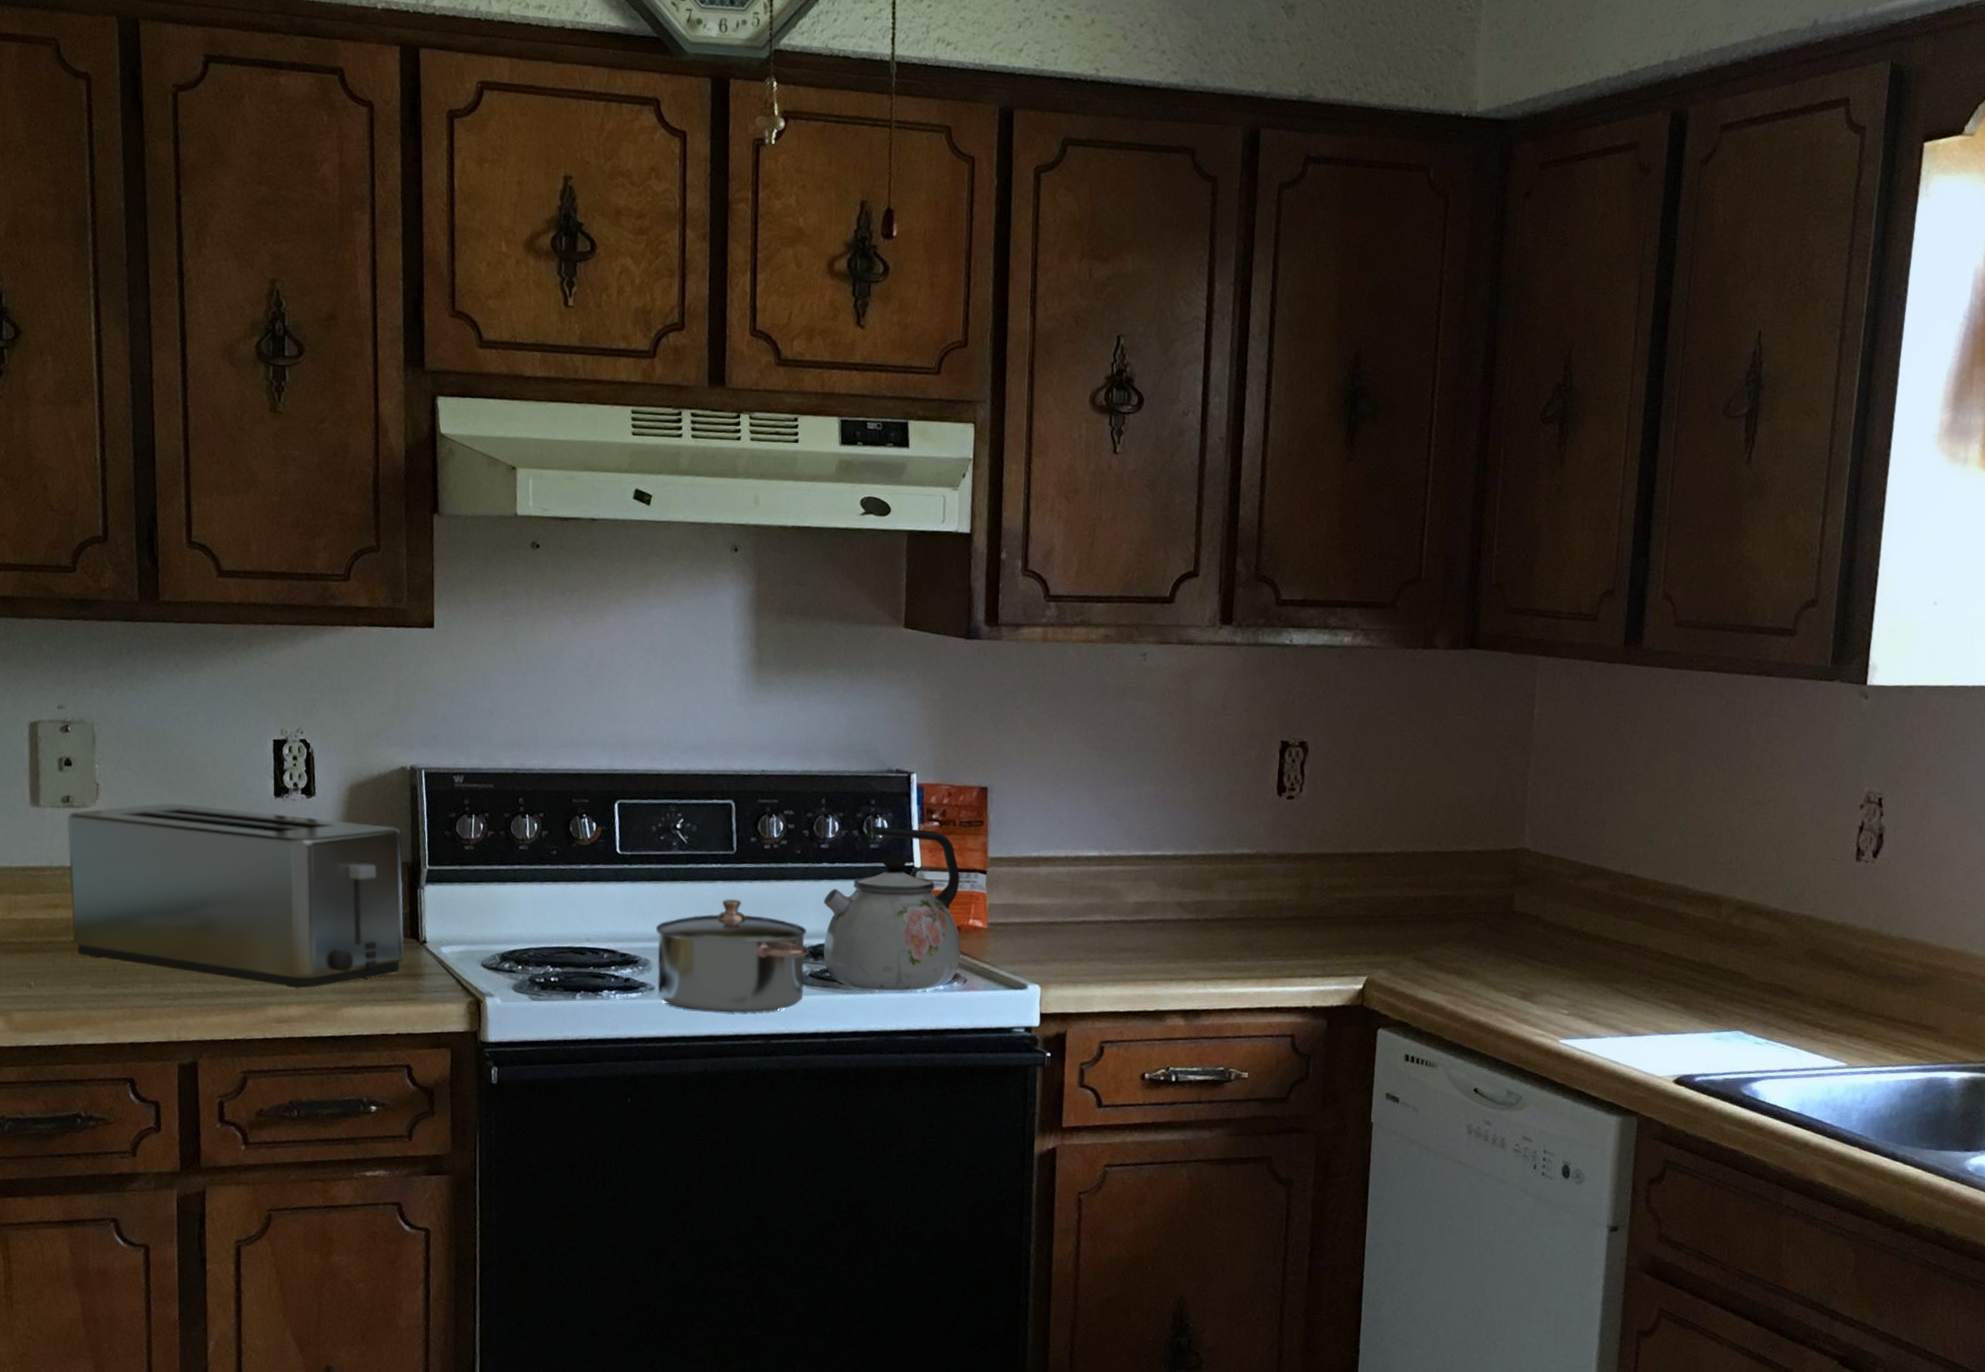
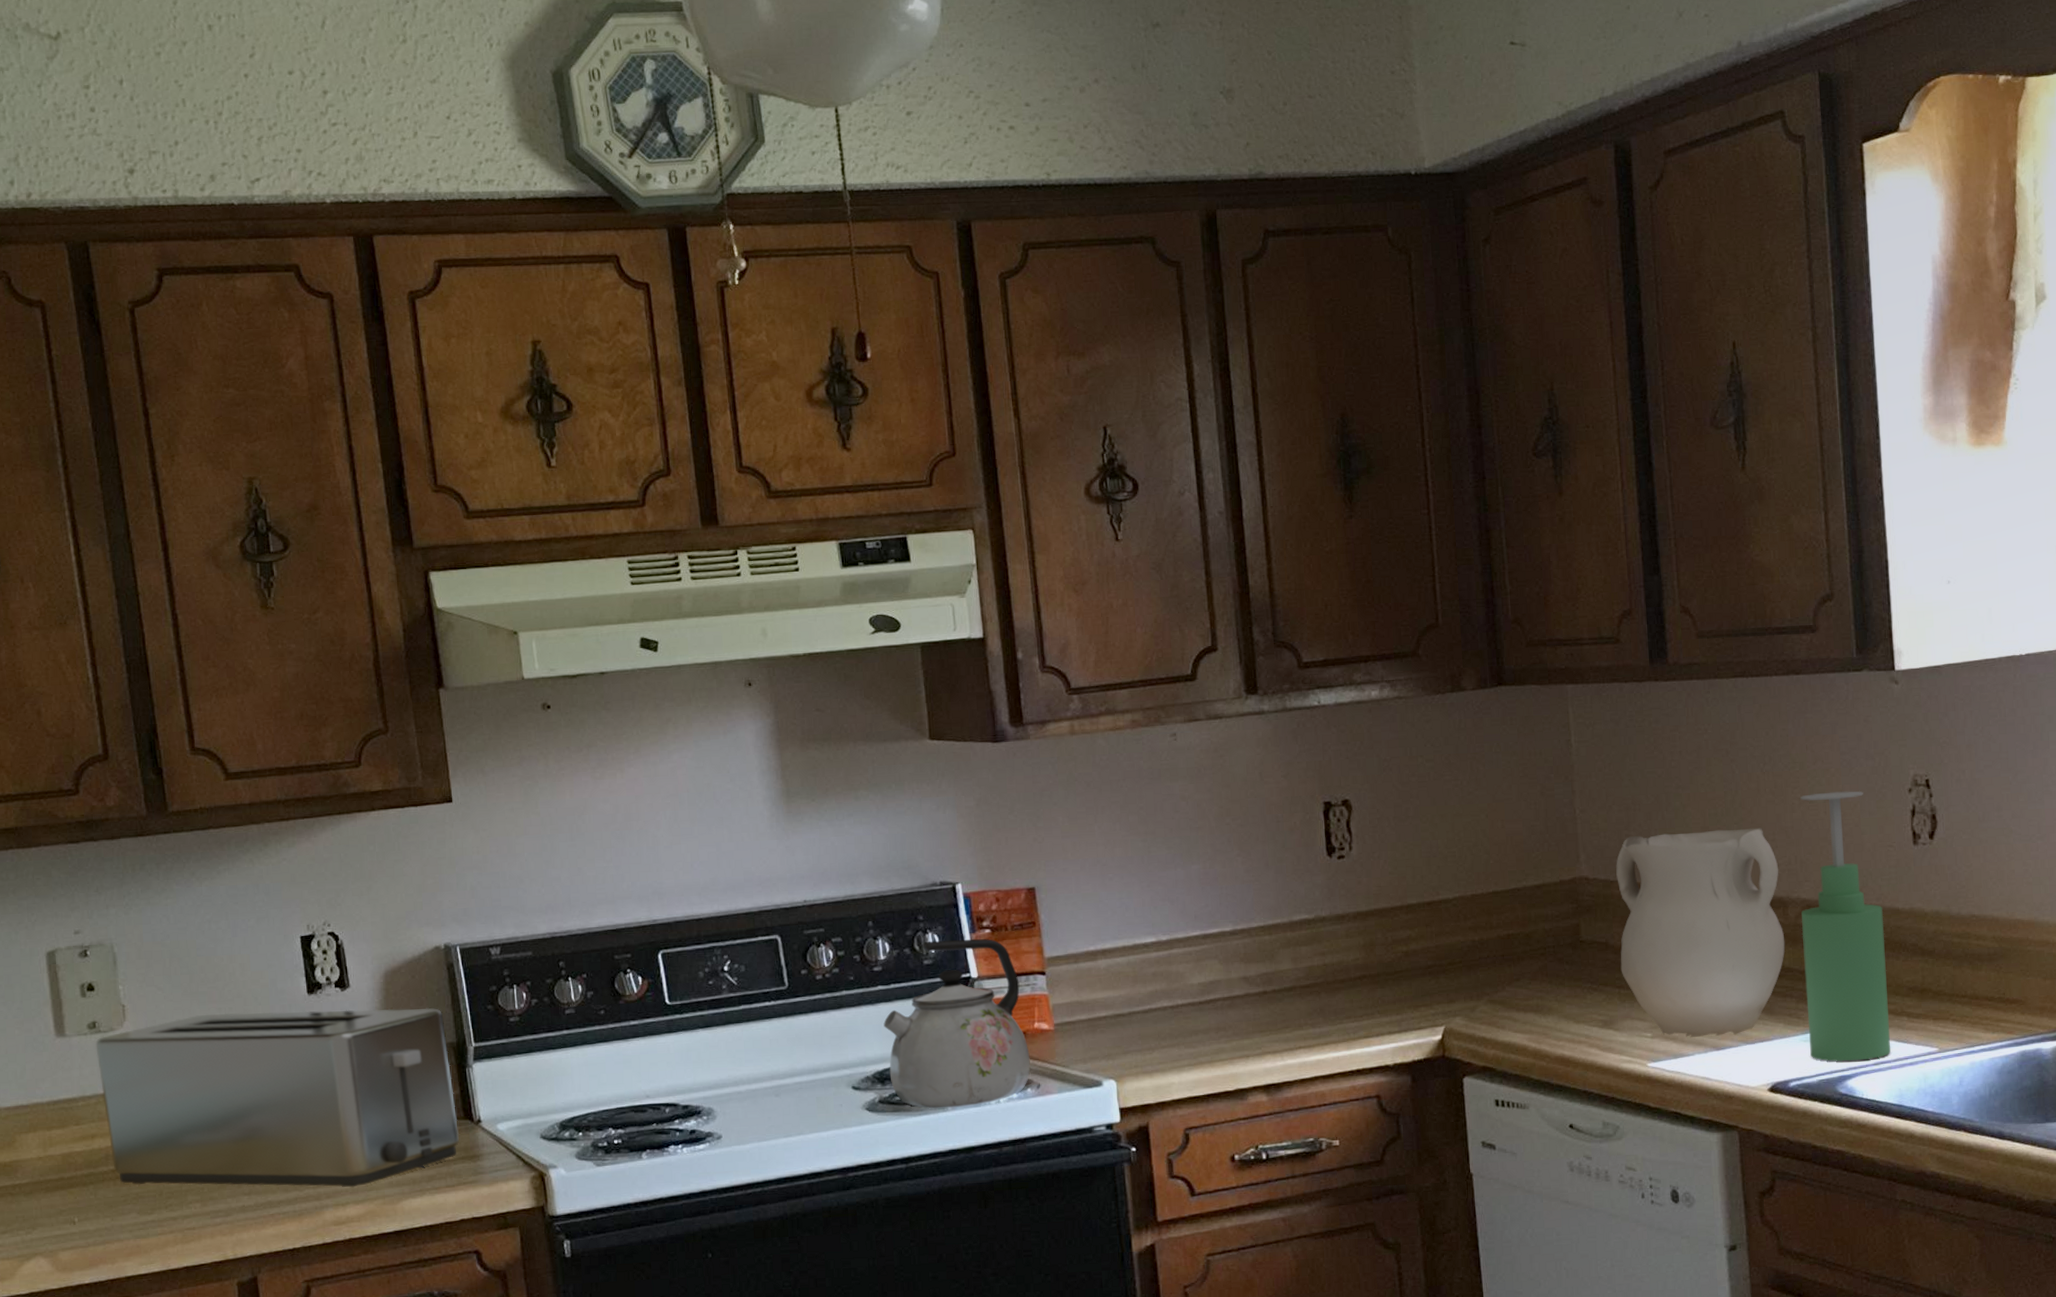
cooking pot: present [655,898,810,1013] -> none [715,1034,877,1154]
vase: none [1547,815,1719,1023] -> present [1616,827,1785,1038]
soap dispenser: none [1720,797,1816,1066] -> present [1800,790,1891,1062]

